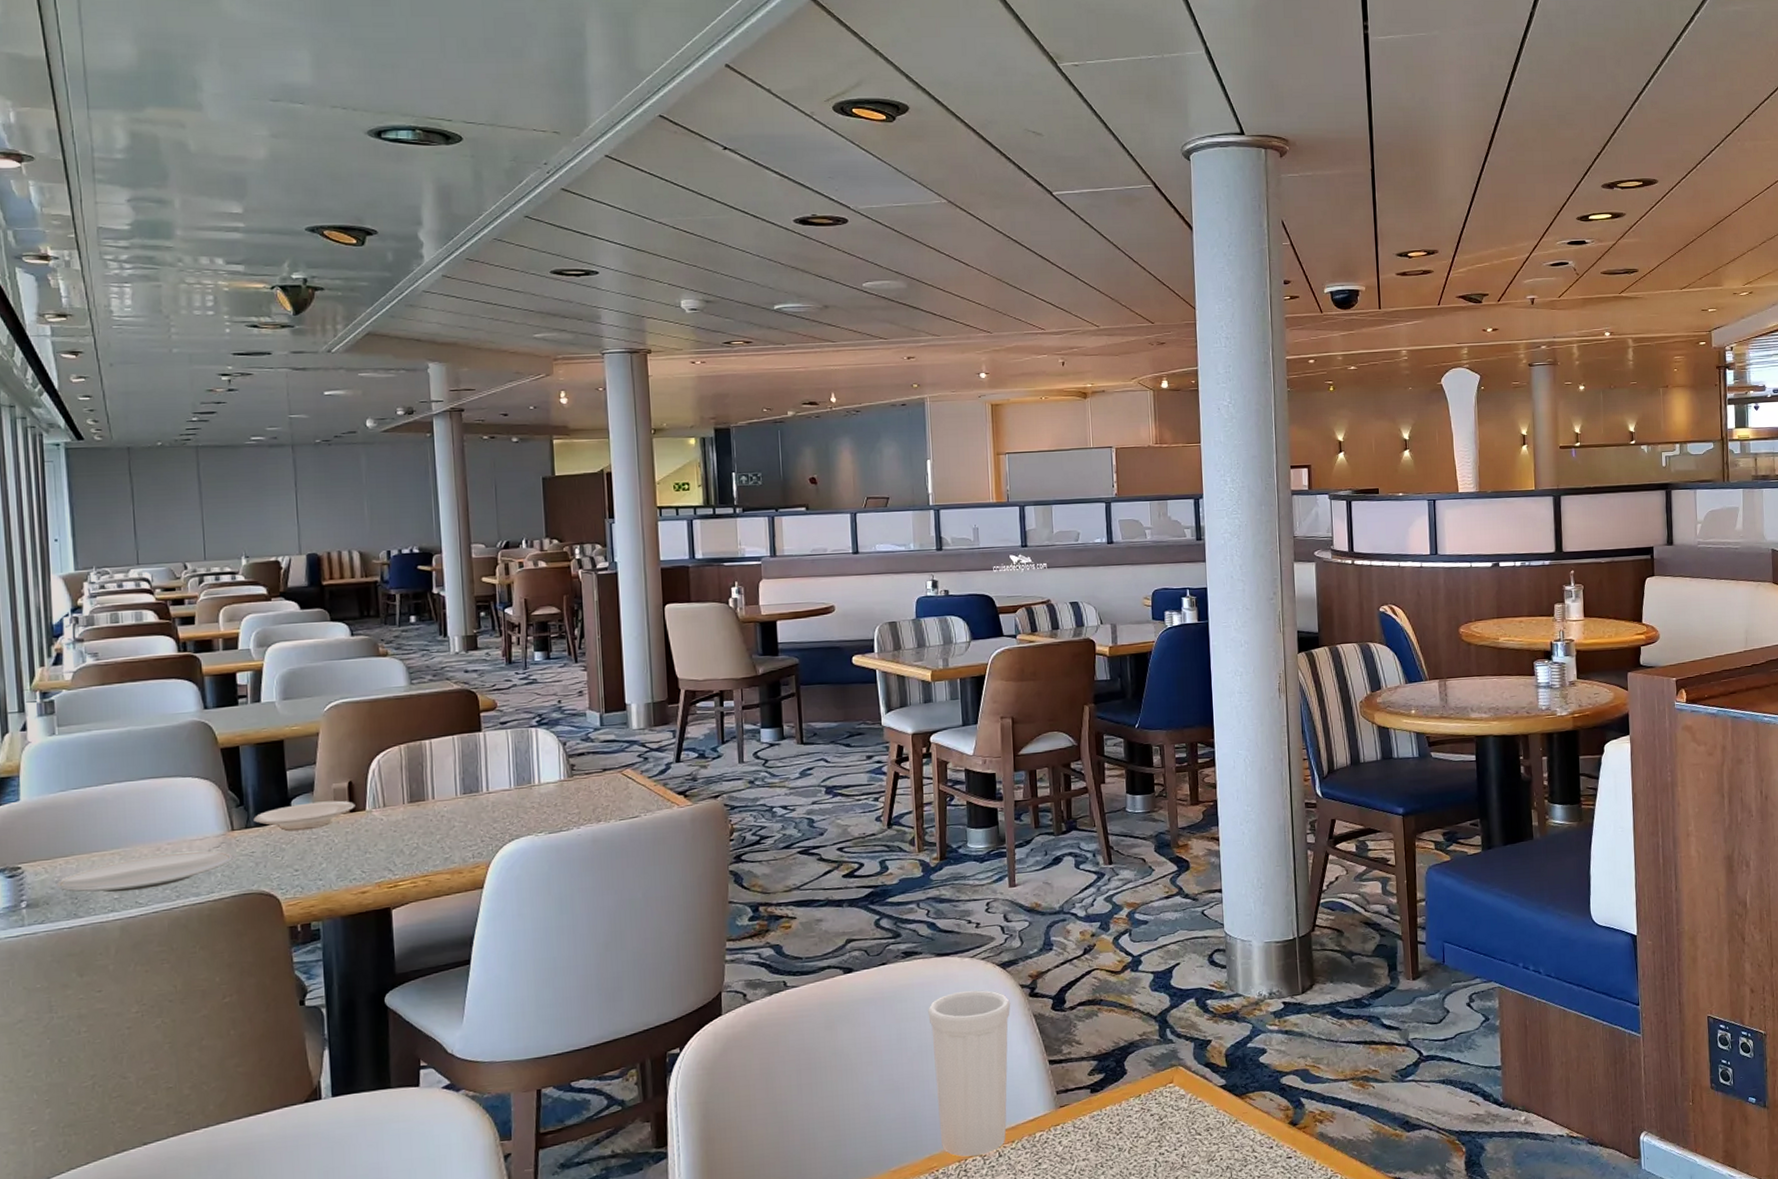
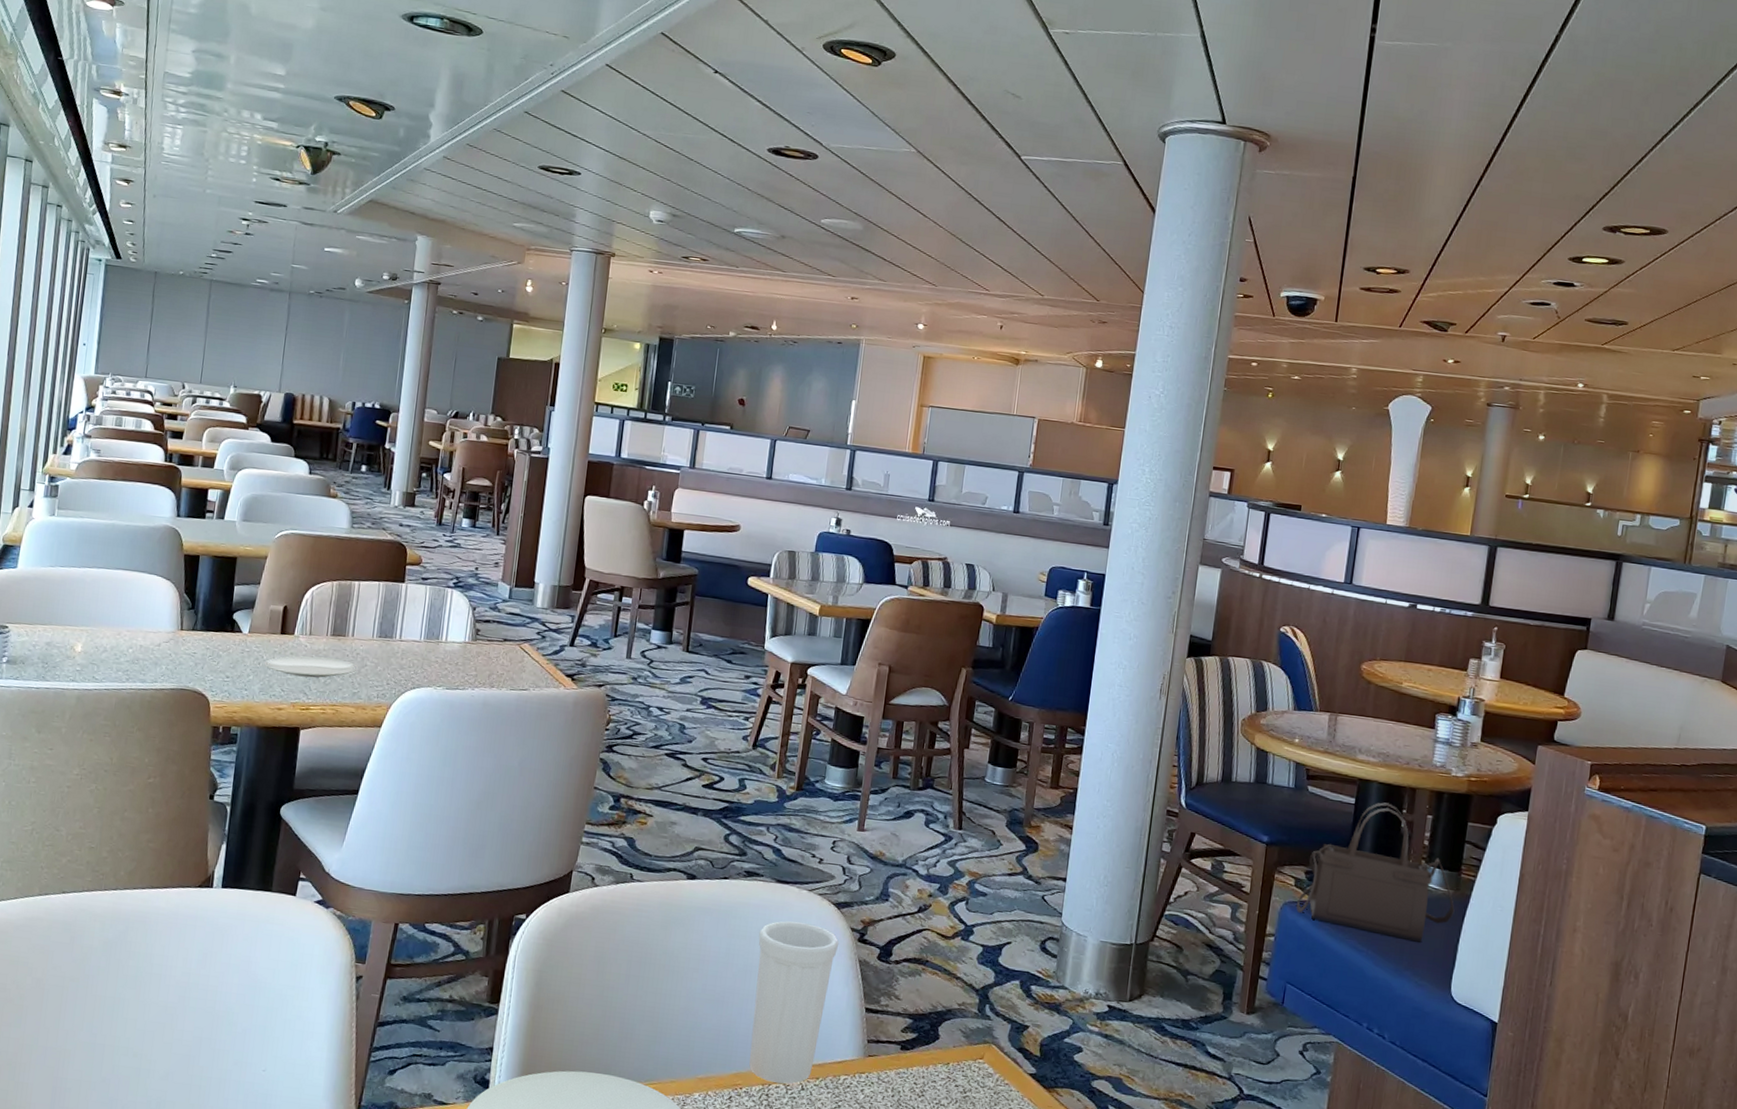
plate: present [57,850,233,893] -> none [33,638,178,667]
saucer: present [253,800,356,832] -> none [200,617,286,643]
plate: none [336,826,445,854] -> present [264,656,358,678]
handbag: none [1439,753,1582,878] -> present [1295,802,1455,943]

